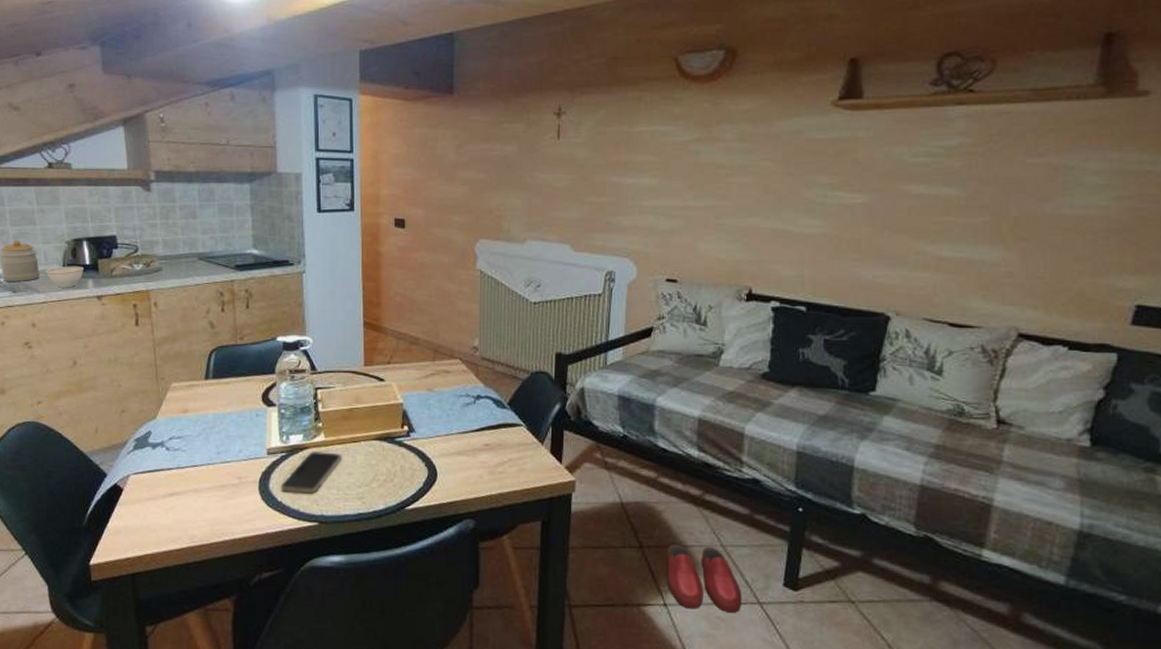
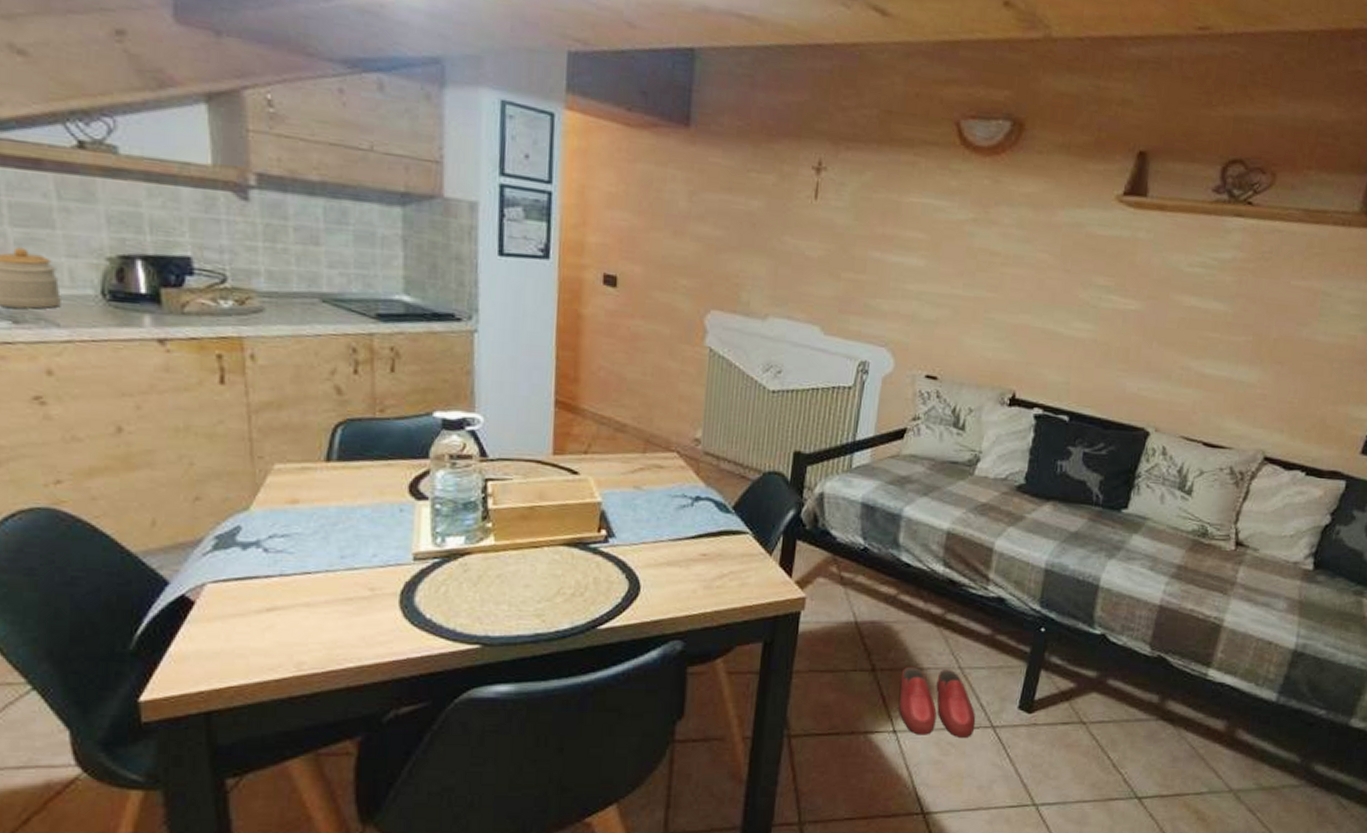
bowl: present [45,266,85,288] -> none [71,292,138,325]
mobile phone: present [280,450,341,494] -> none [430,556,517,610]

